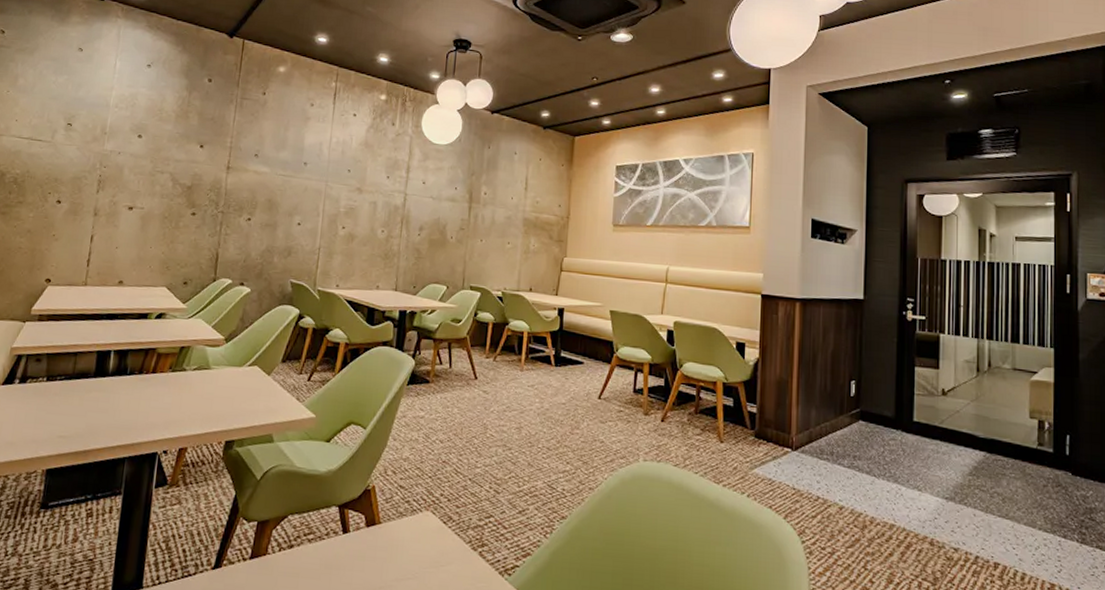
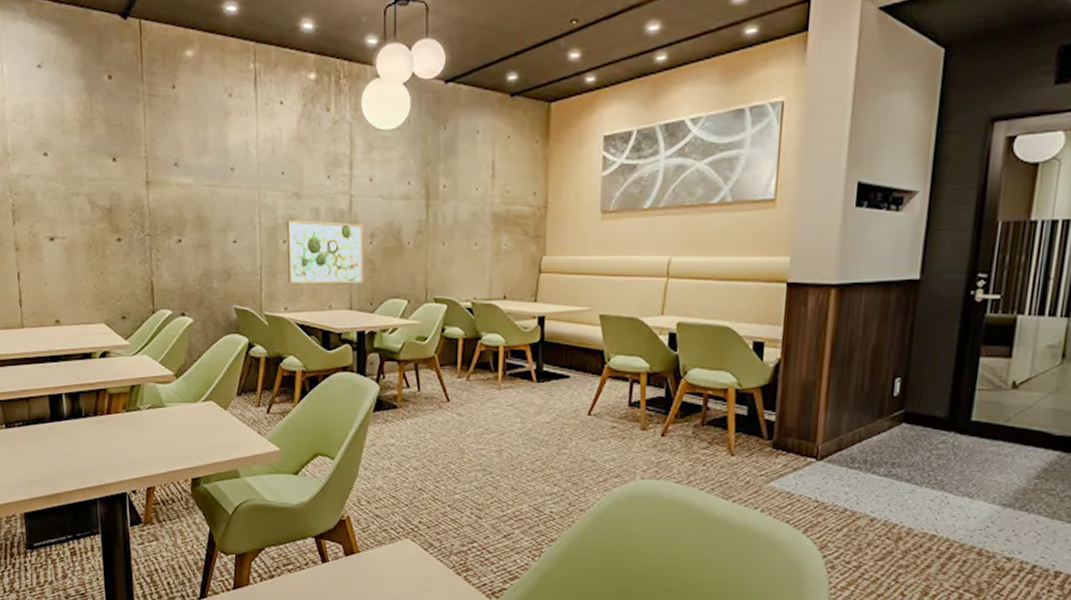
wall art: none [343,210,413,269] -> present [287,220,364,284]

